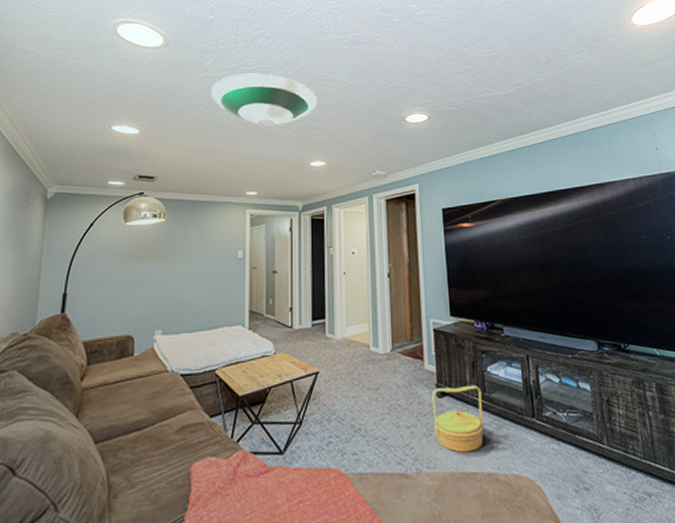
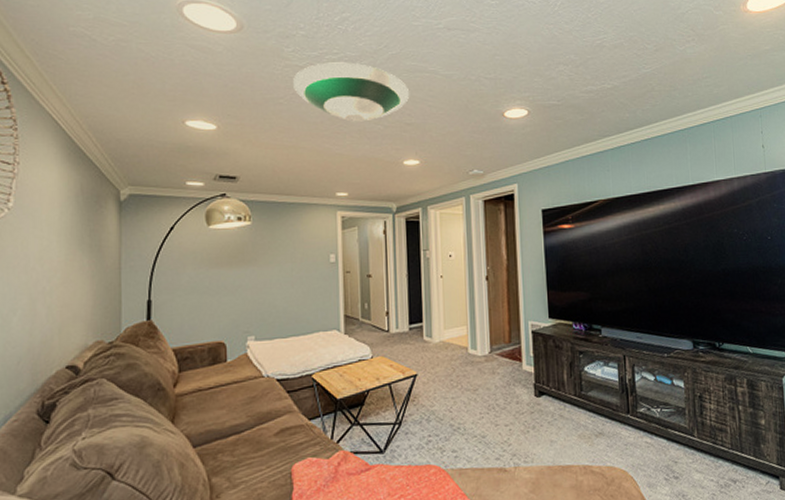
basket: present [431,385,484,453] -> none [529,384,580,448]

